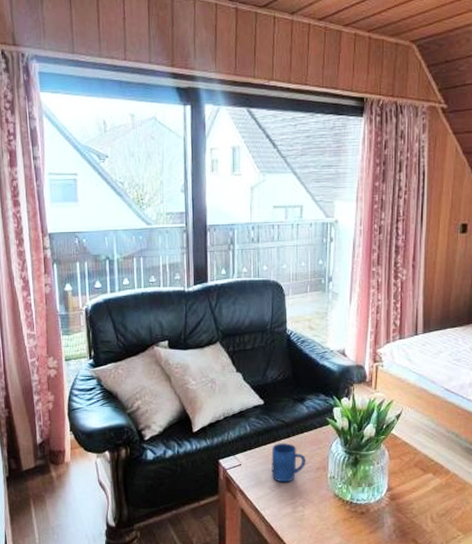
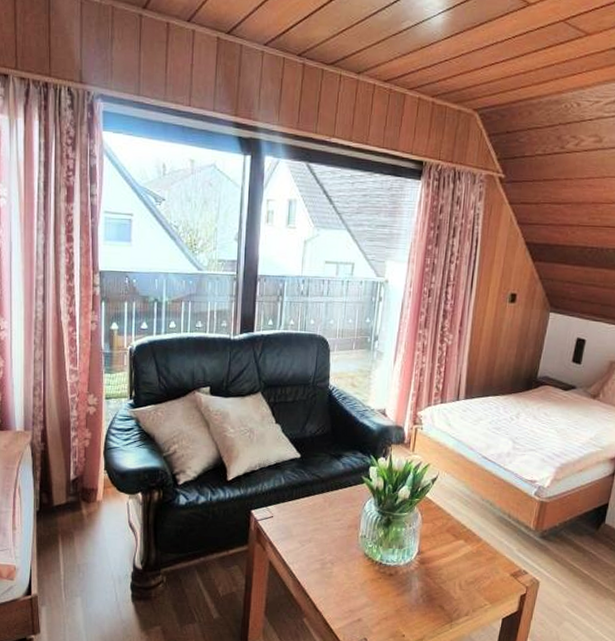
mug: present [271,443,306,483] -> none [303,498,339,538]

